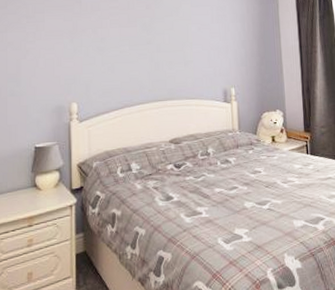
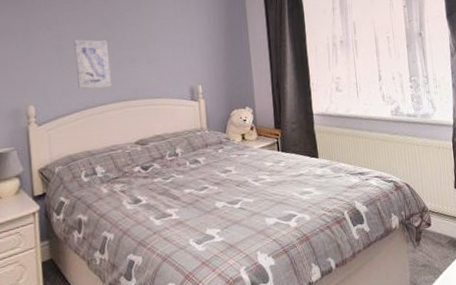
wall art: none [116,42,150,89] -> present [73,40,112,89]

